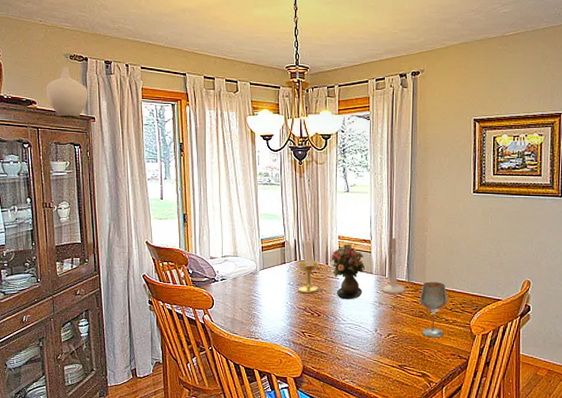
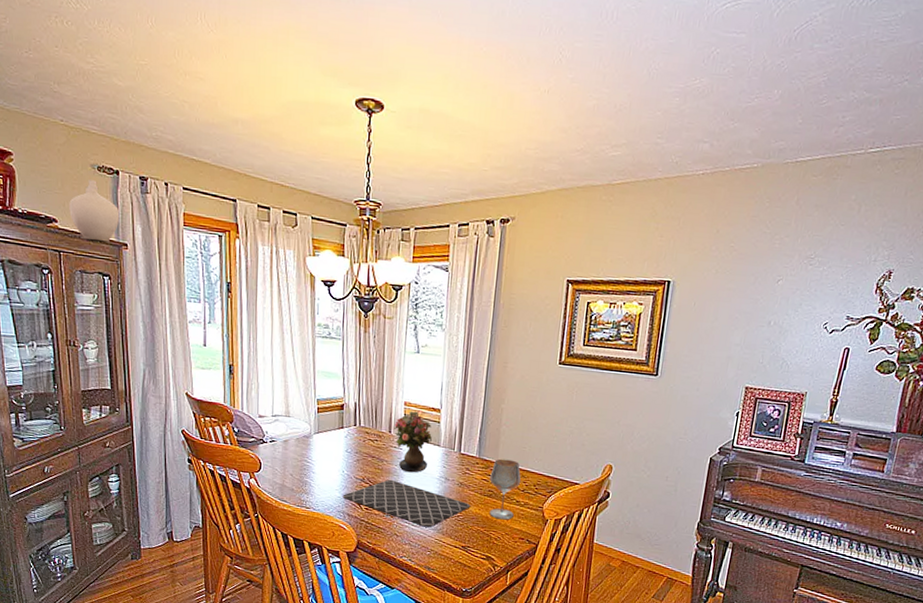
placemat: none [287,307,404,350] -> present [342,479,471,528]
candlestick: present [297,233,320,294] -> none [356,396,382,464]
candlestick: present [381,237,405,294] -> none [448,407,475,470]

